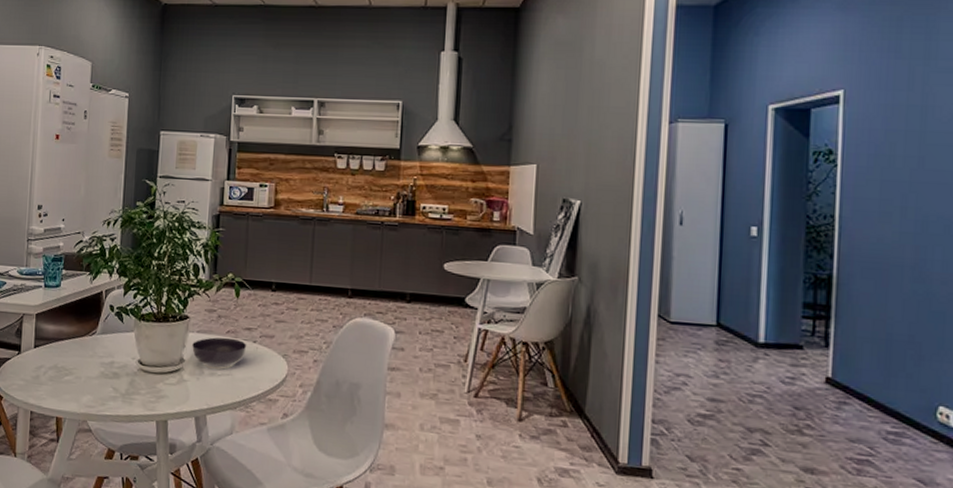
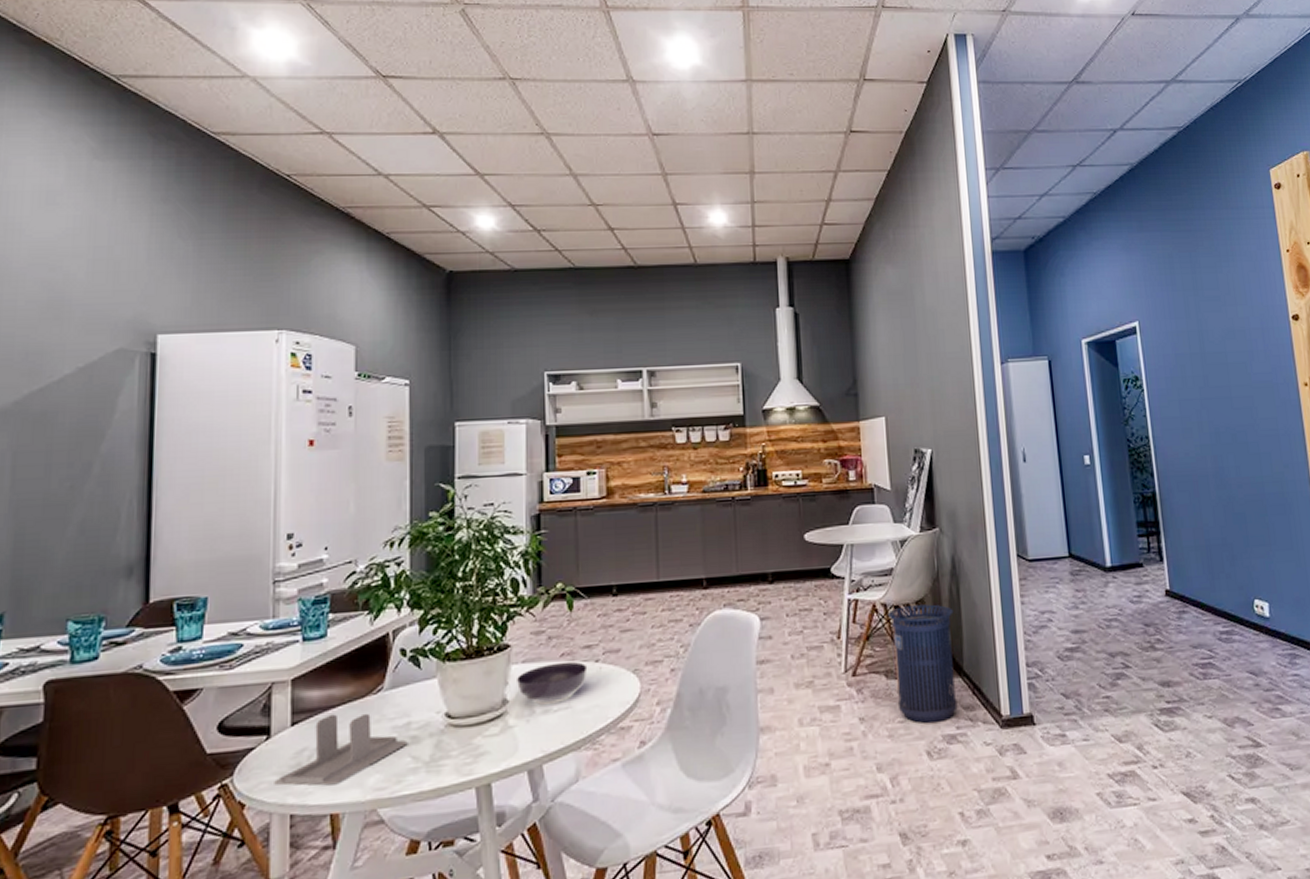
napkin holder: none [21,345,111,397] -> present [274,713,408,786]
recycling bin: none [514,344,582,455] -> present [887,604,958,724]

